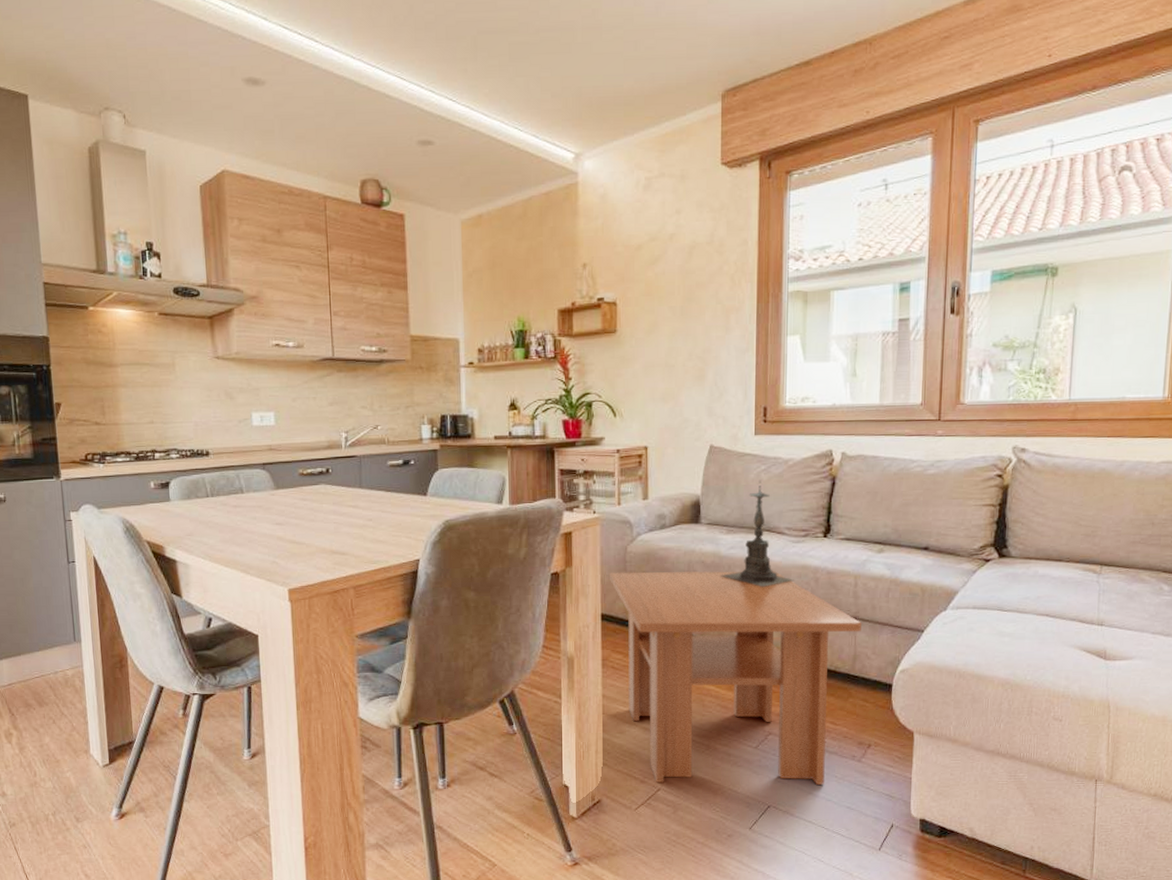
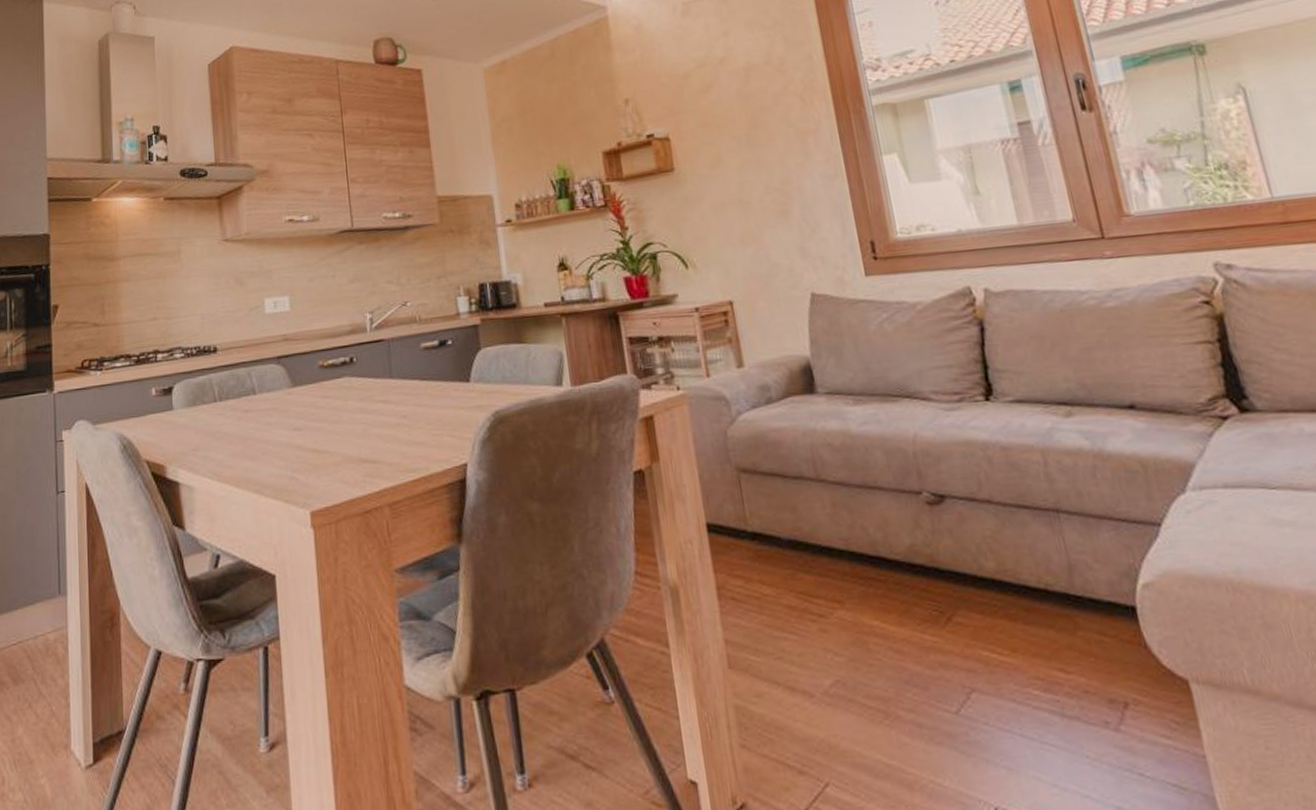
coffee table: present [610,571,861,785] -> none [709,451,1072,773]
candle holder: present [721,479,794,587] -> none [856,331,958,474]

